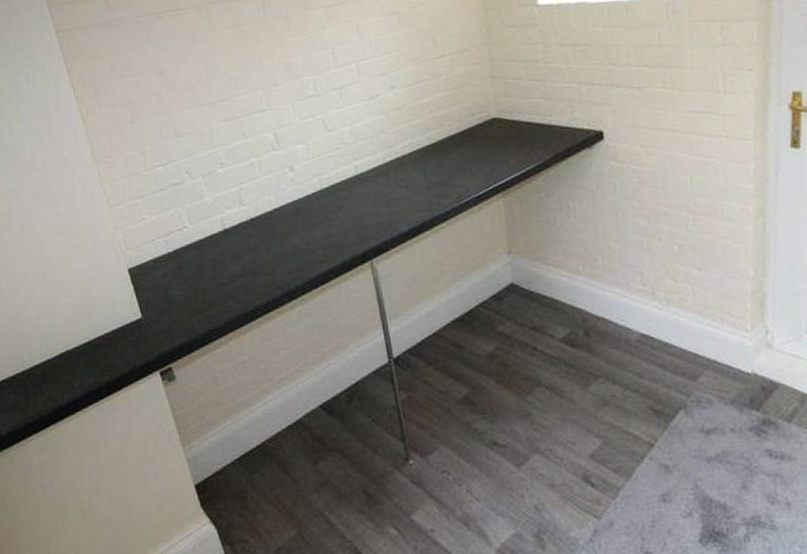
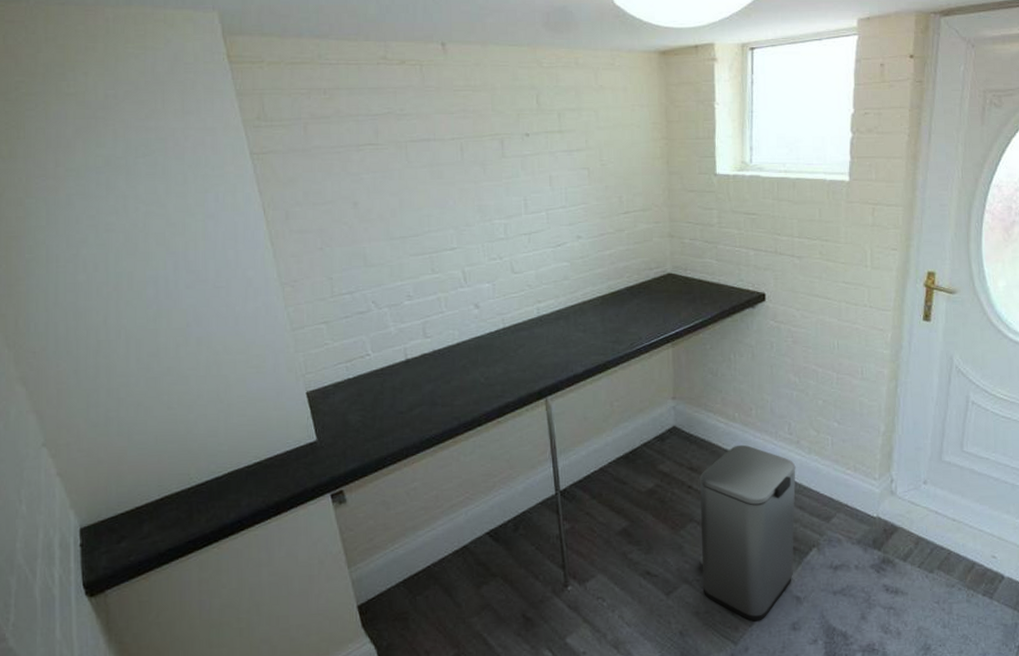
pedal bin: none [544,299,659,494] -> present [699,444,796,622]

